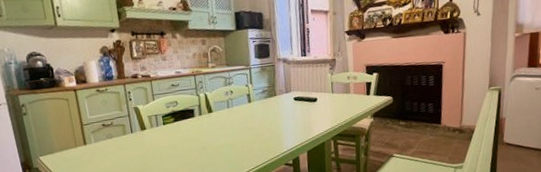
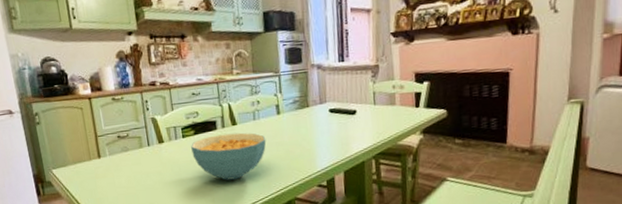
cereal bowl: none [171,119,239,162] -> present [191,132,267,181]

